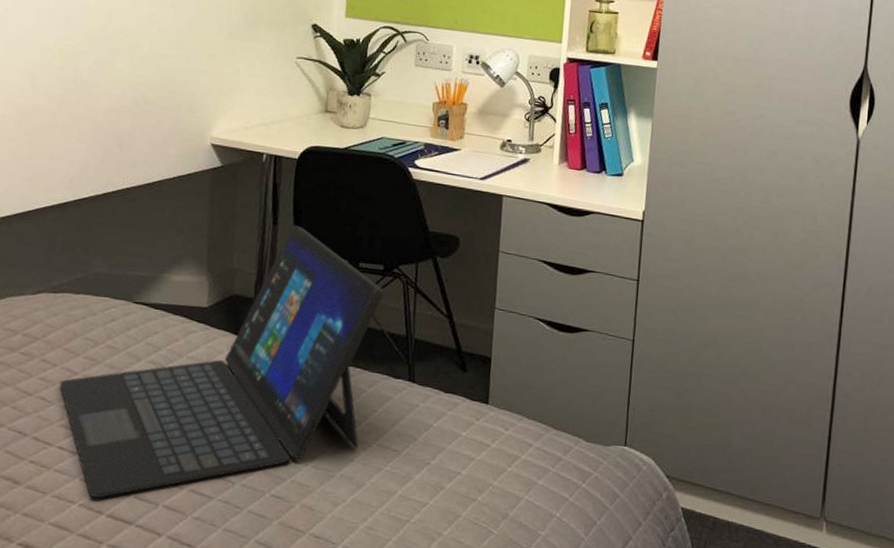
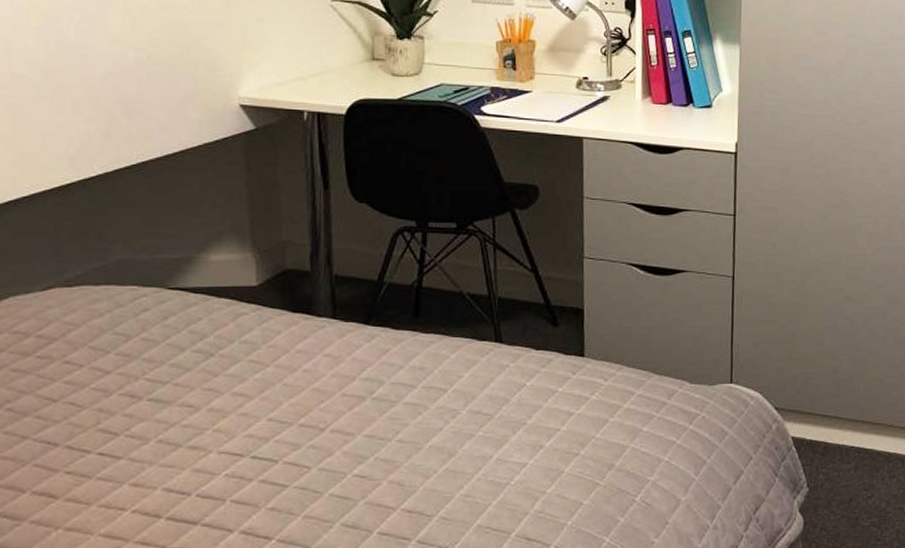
laptop: present [59,225,384,498] -> none [90,187,460,501]

